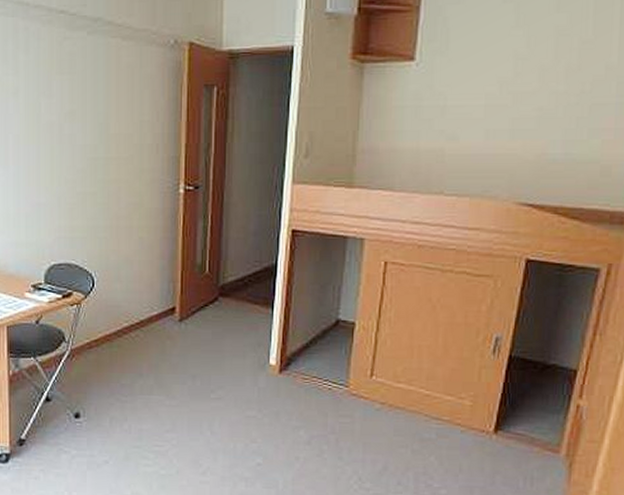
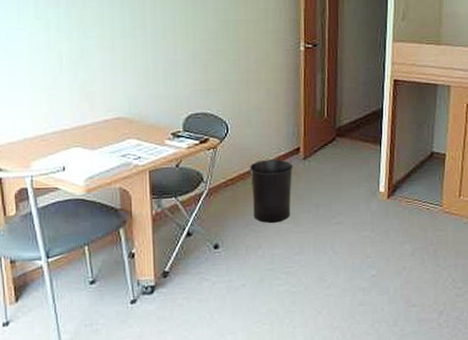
waste bin: none [116,320,167,393] -> present [249,159,293,223]

